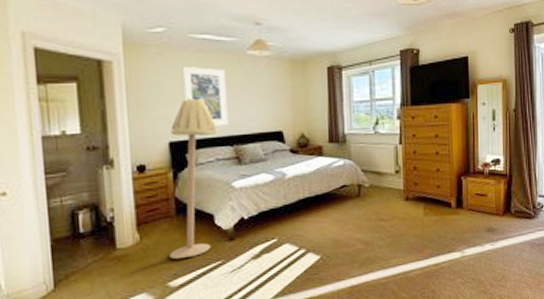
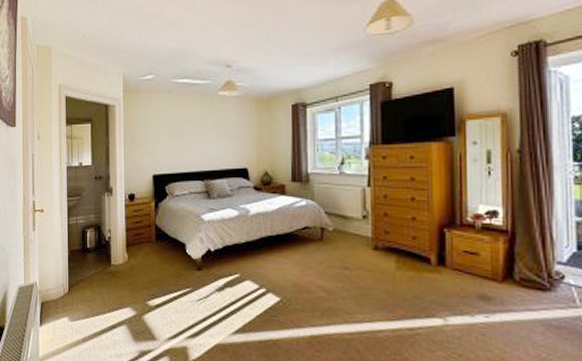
floor lamp: present [169,97,220,260] -> none [149,135,193,282]
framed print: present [182,67,228,126] -> none [165,108,200,162]

